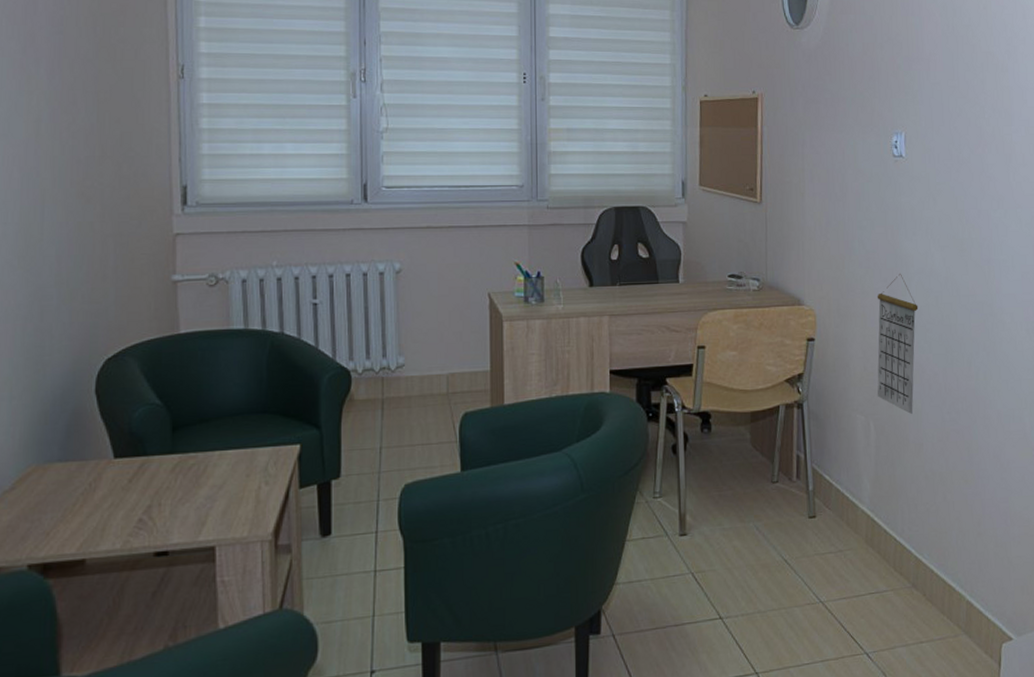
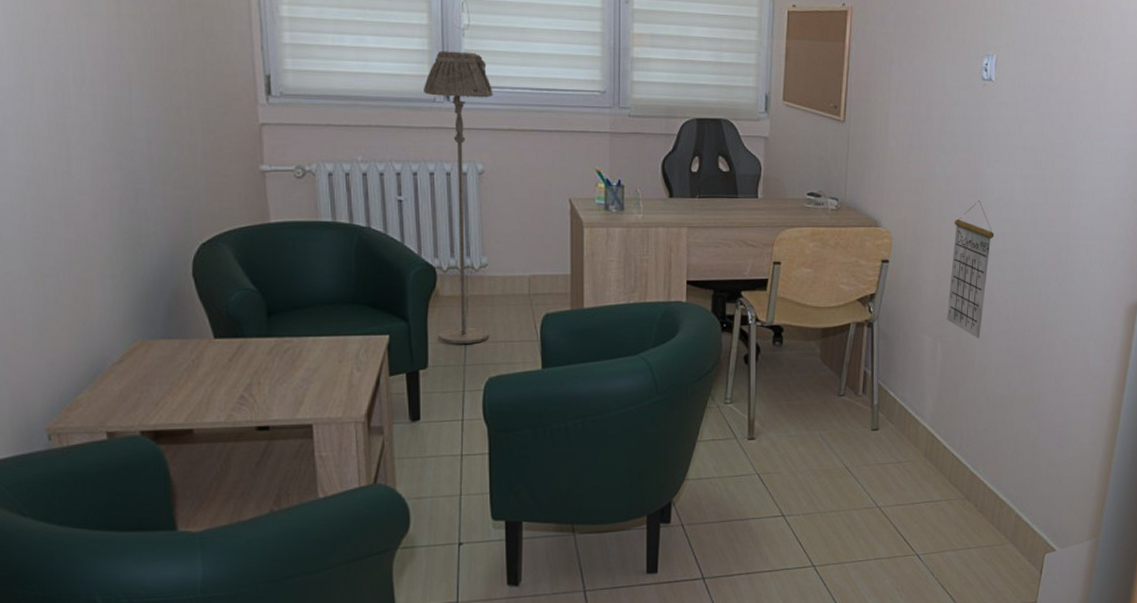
floor lamp: none [341,154,412,450] -> present [424,50,494,344]

